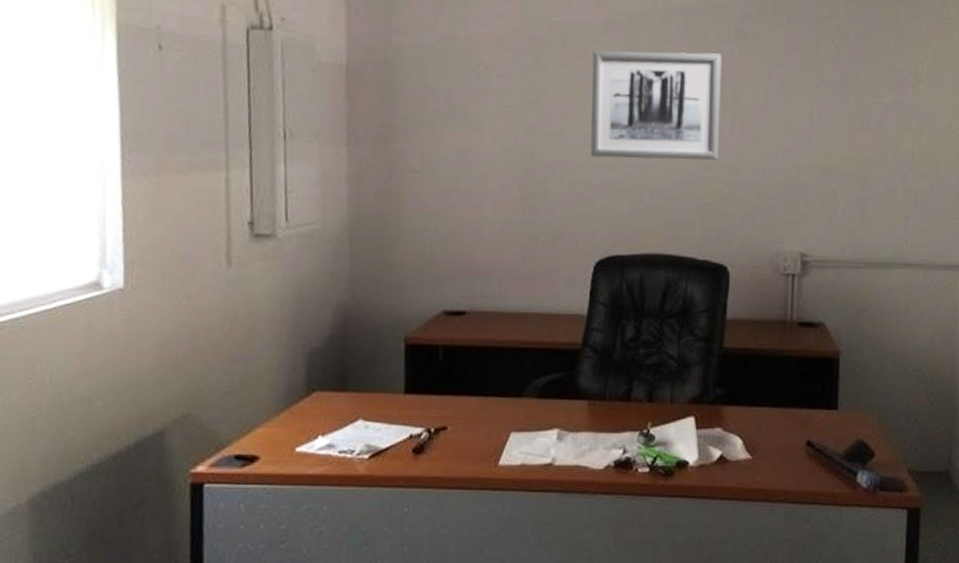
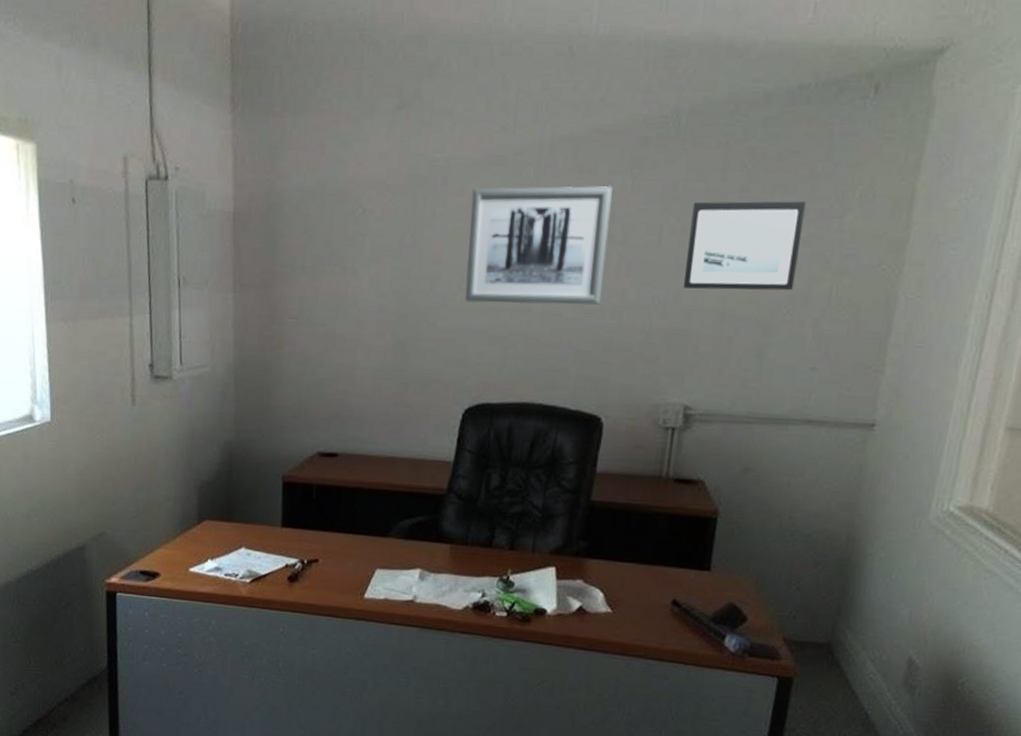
wall art: none [791,70,885,149] -> present [684,201,806,291]

